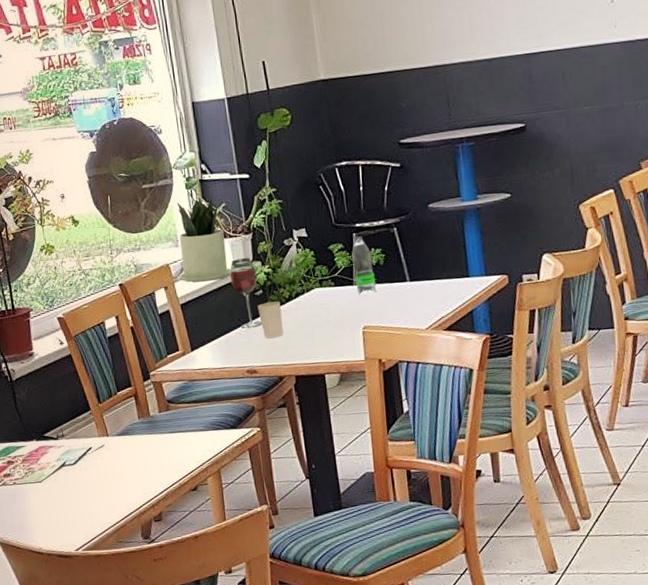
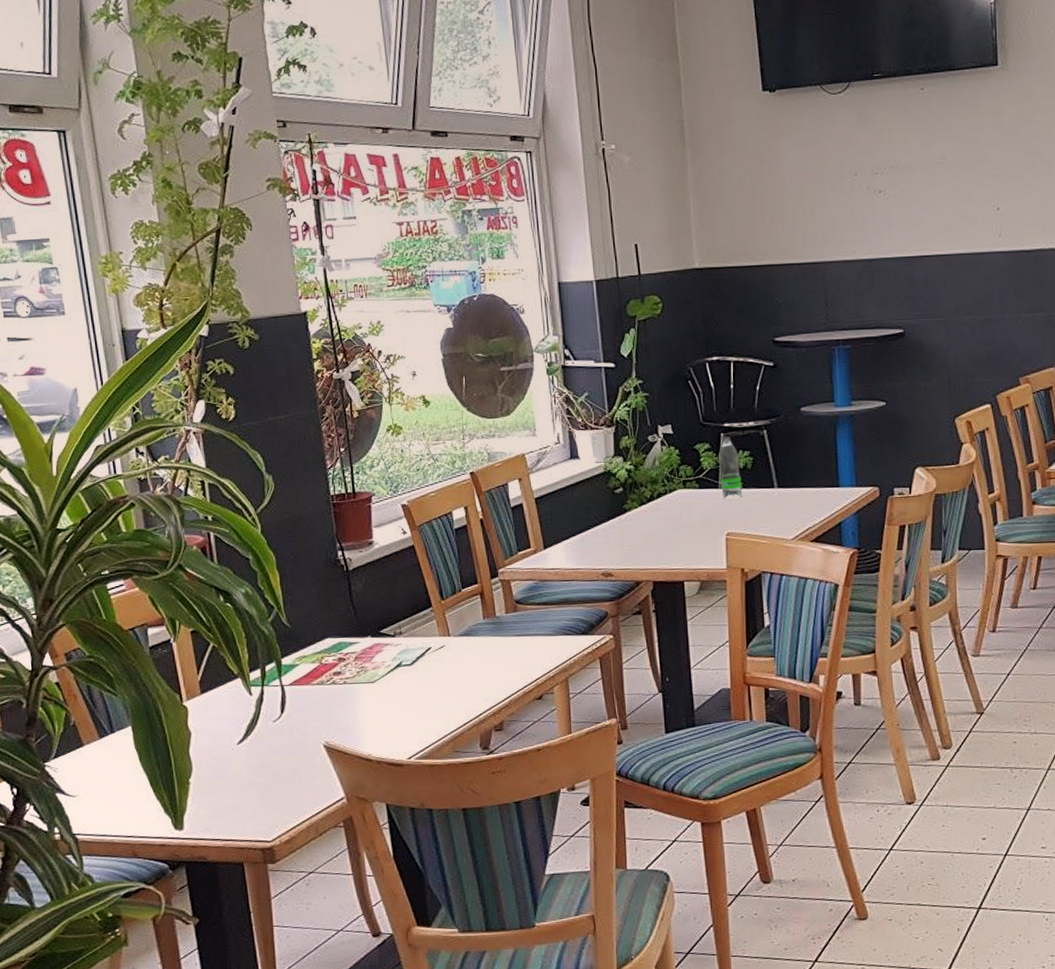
planter: present [177,198,232,282] -> none [535,385,591,475]
wineglass: present [229,258,263,329] -> none [589,452,621,528]
cup: present [257,301,284,339] -> none [616,501,643,540]

